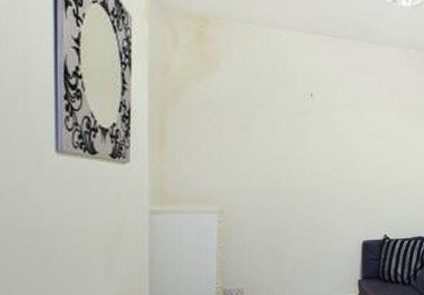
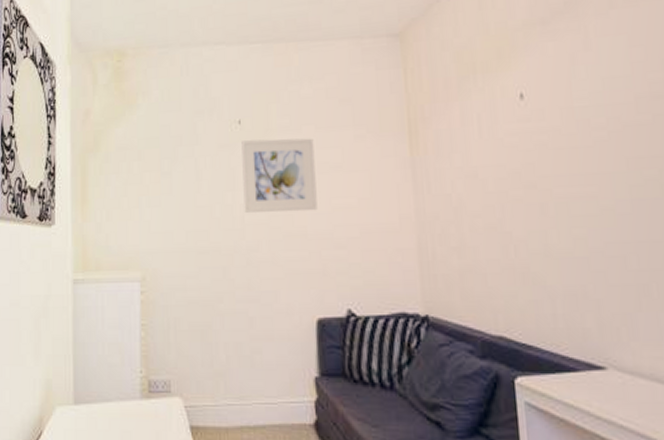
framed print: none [312,110,369,167] -> present [241,138,317,213]

